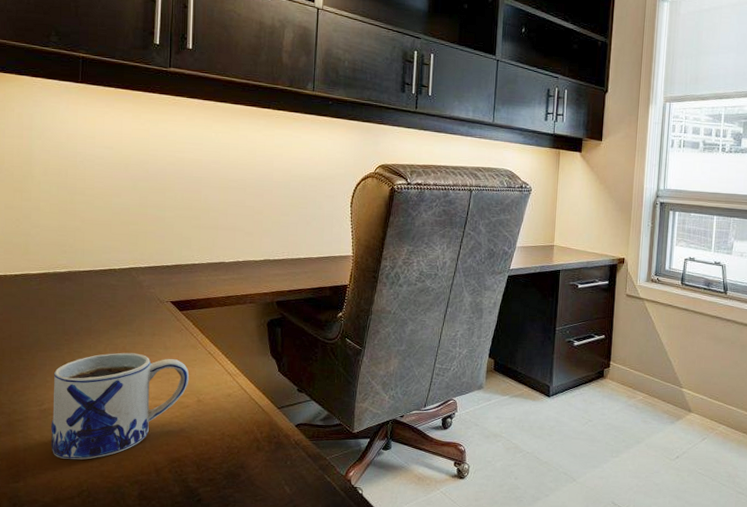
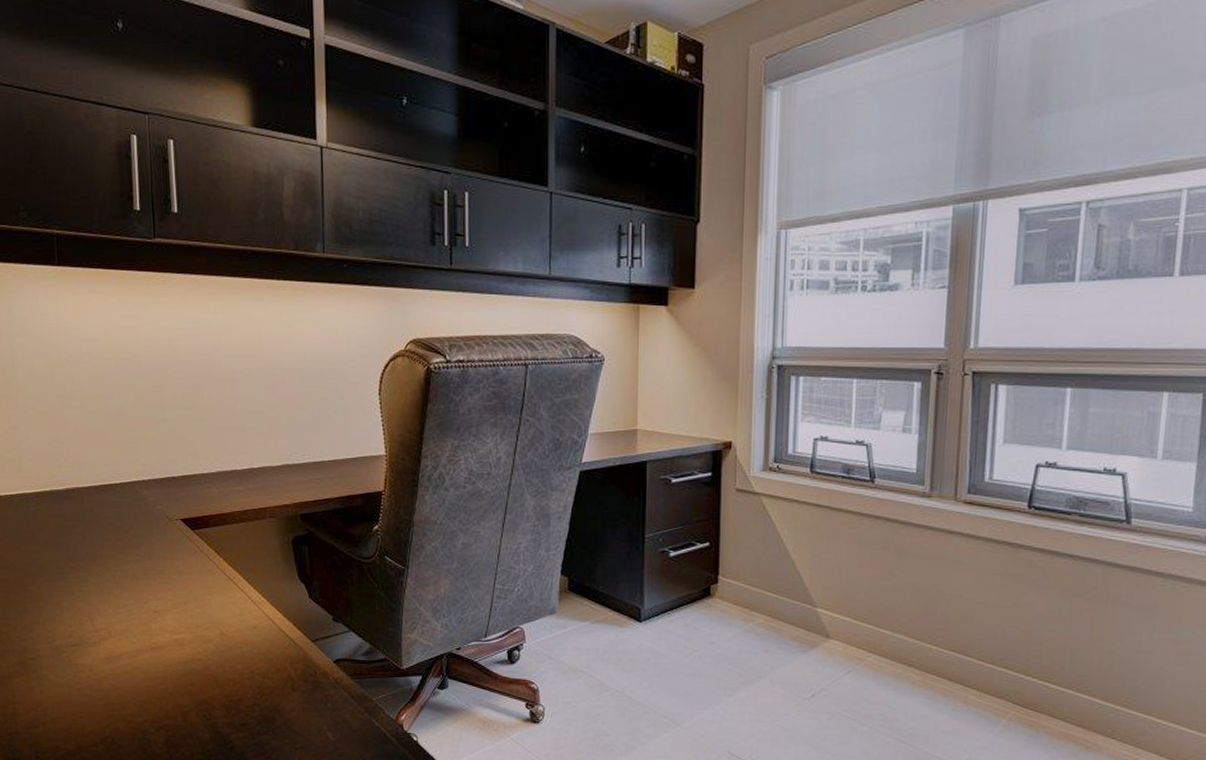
mug: present [51,352,190,460] -> none [63,580,209,703]

